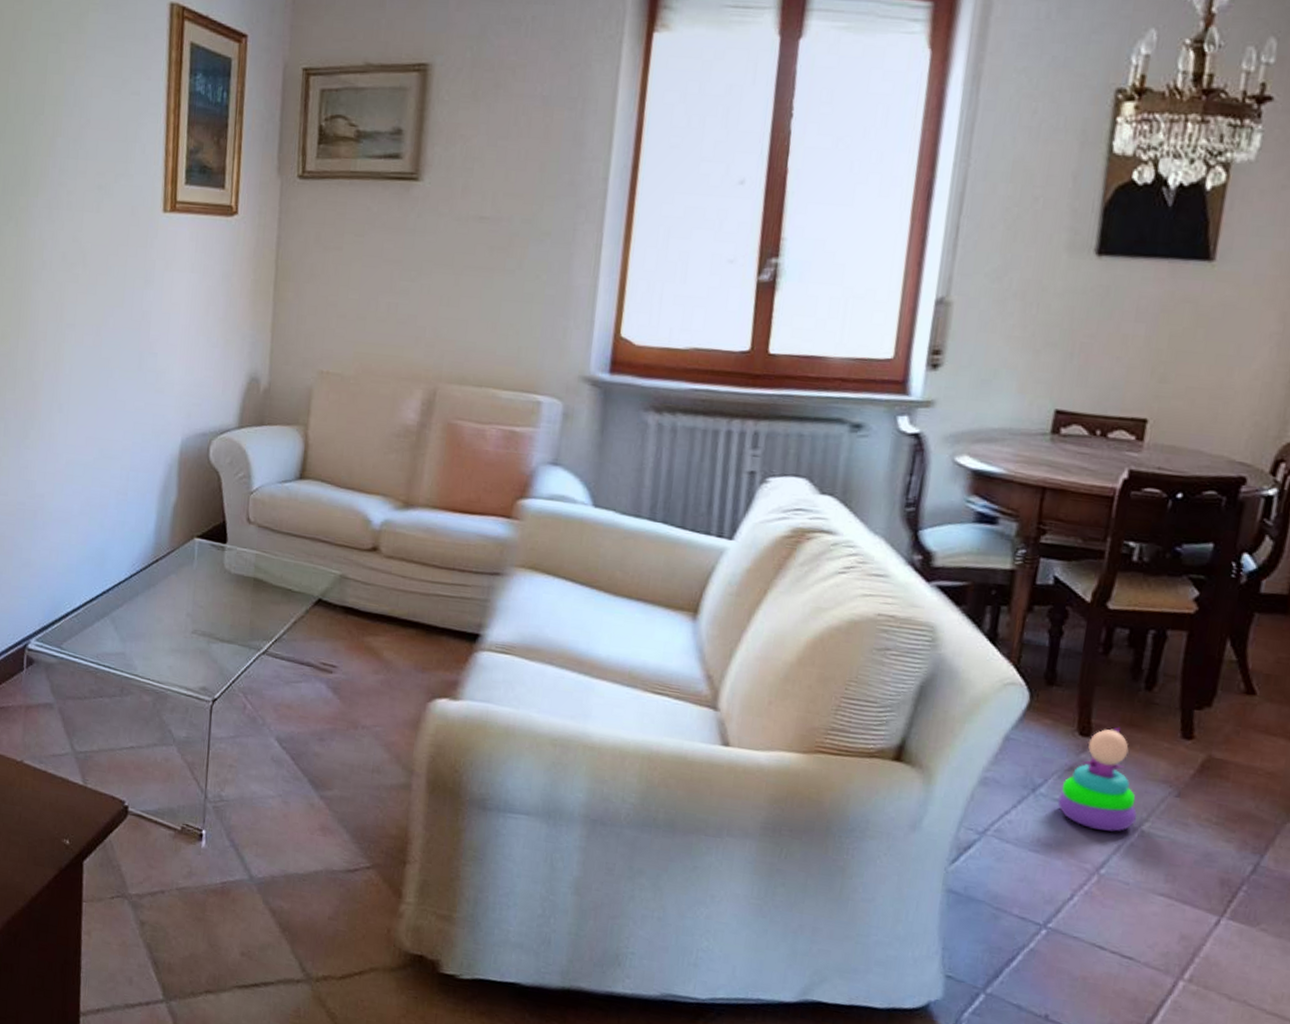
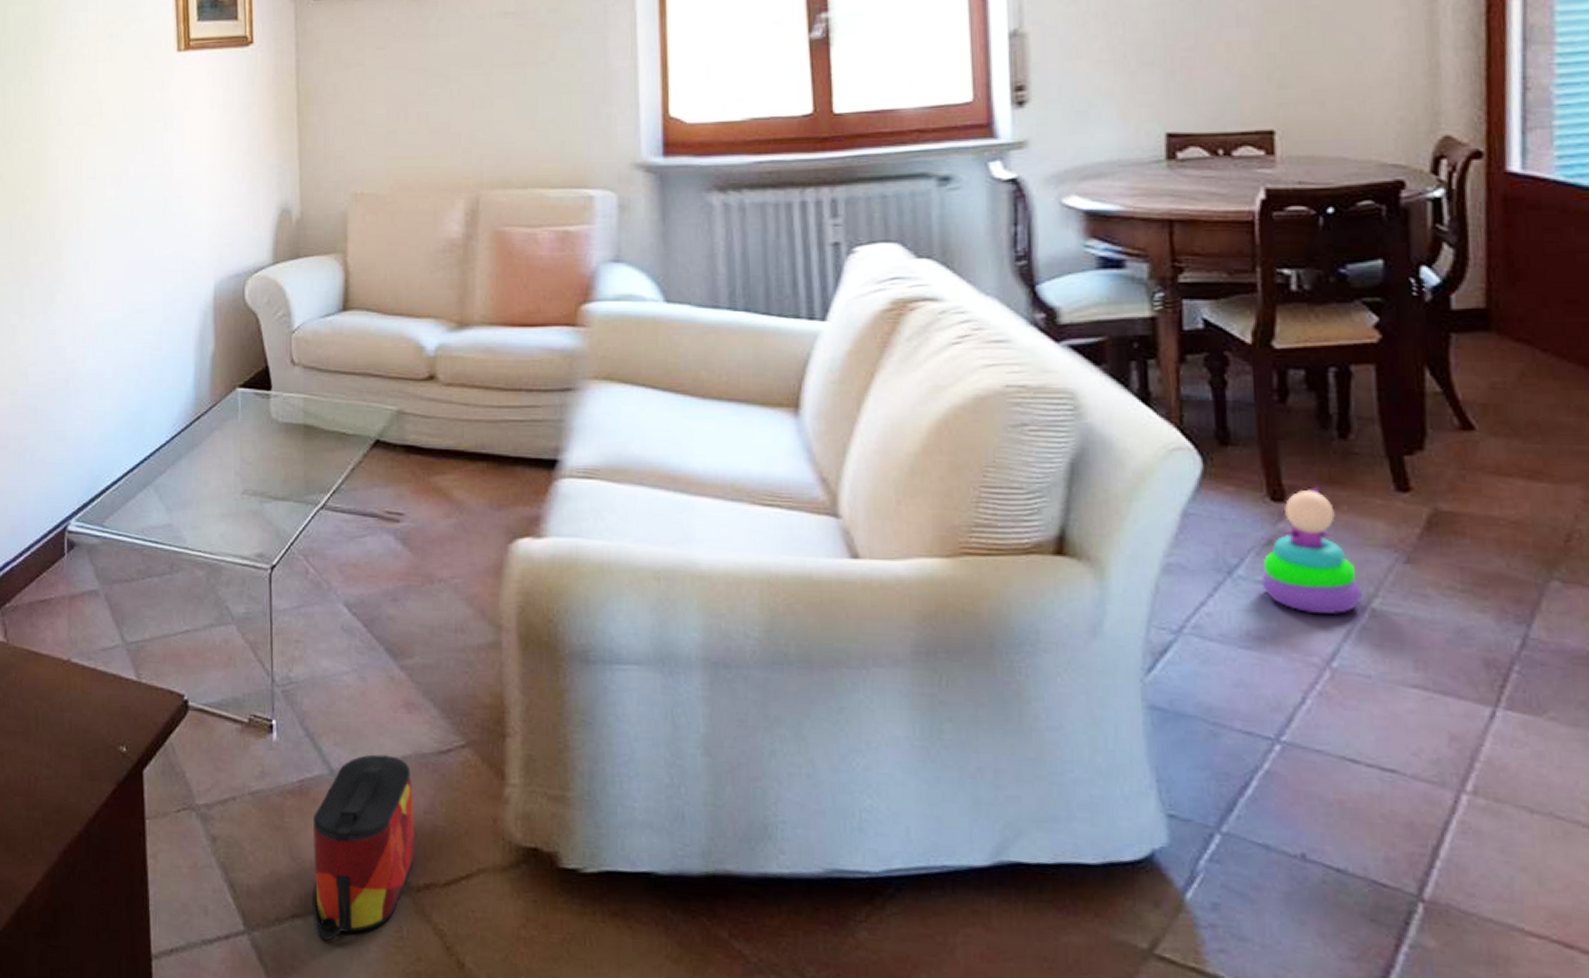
bag: none [223,867,321,1014] -> present [312,754,415,941]

